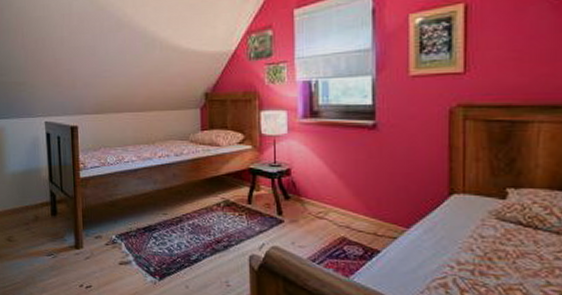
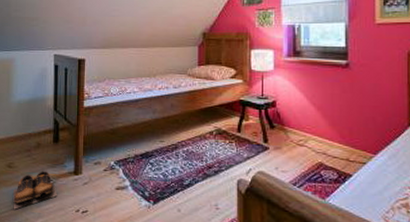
shoes: none [14,244,60,284] -> present [12,171,58,210]

